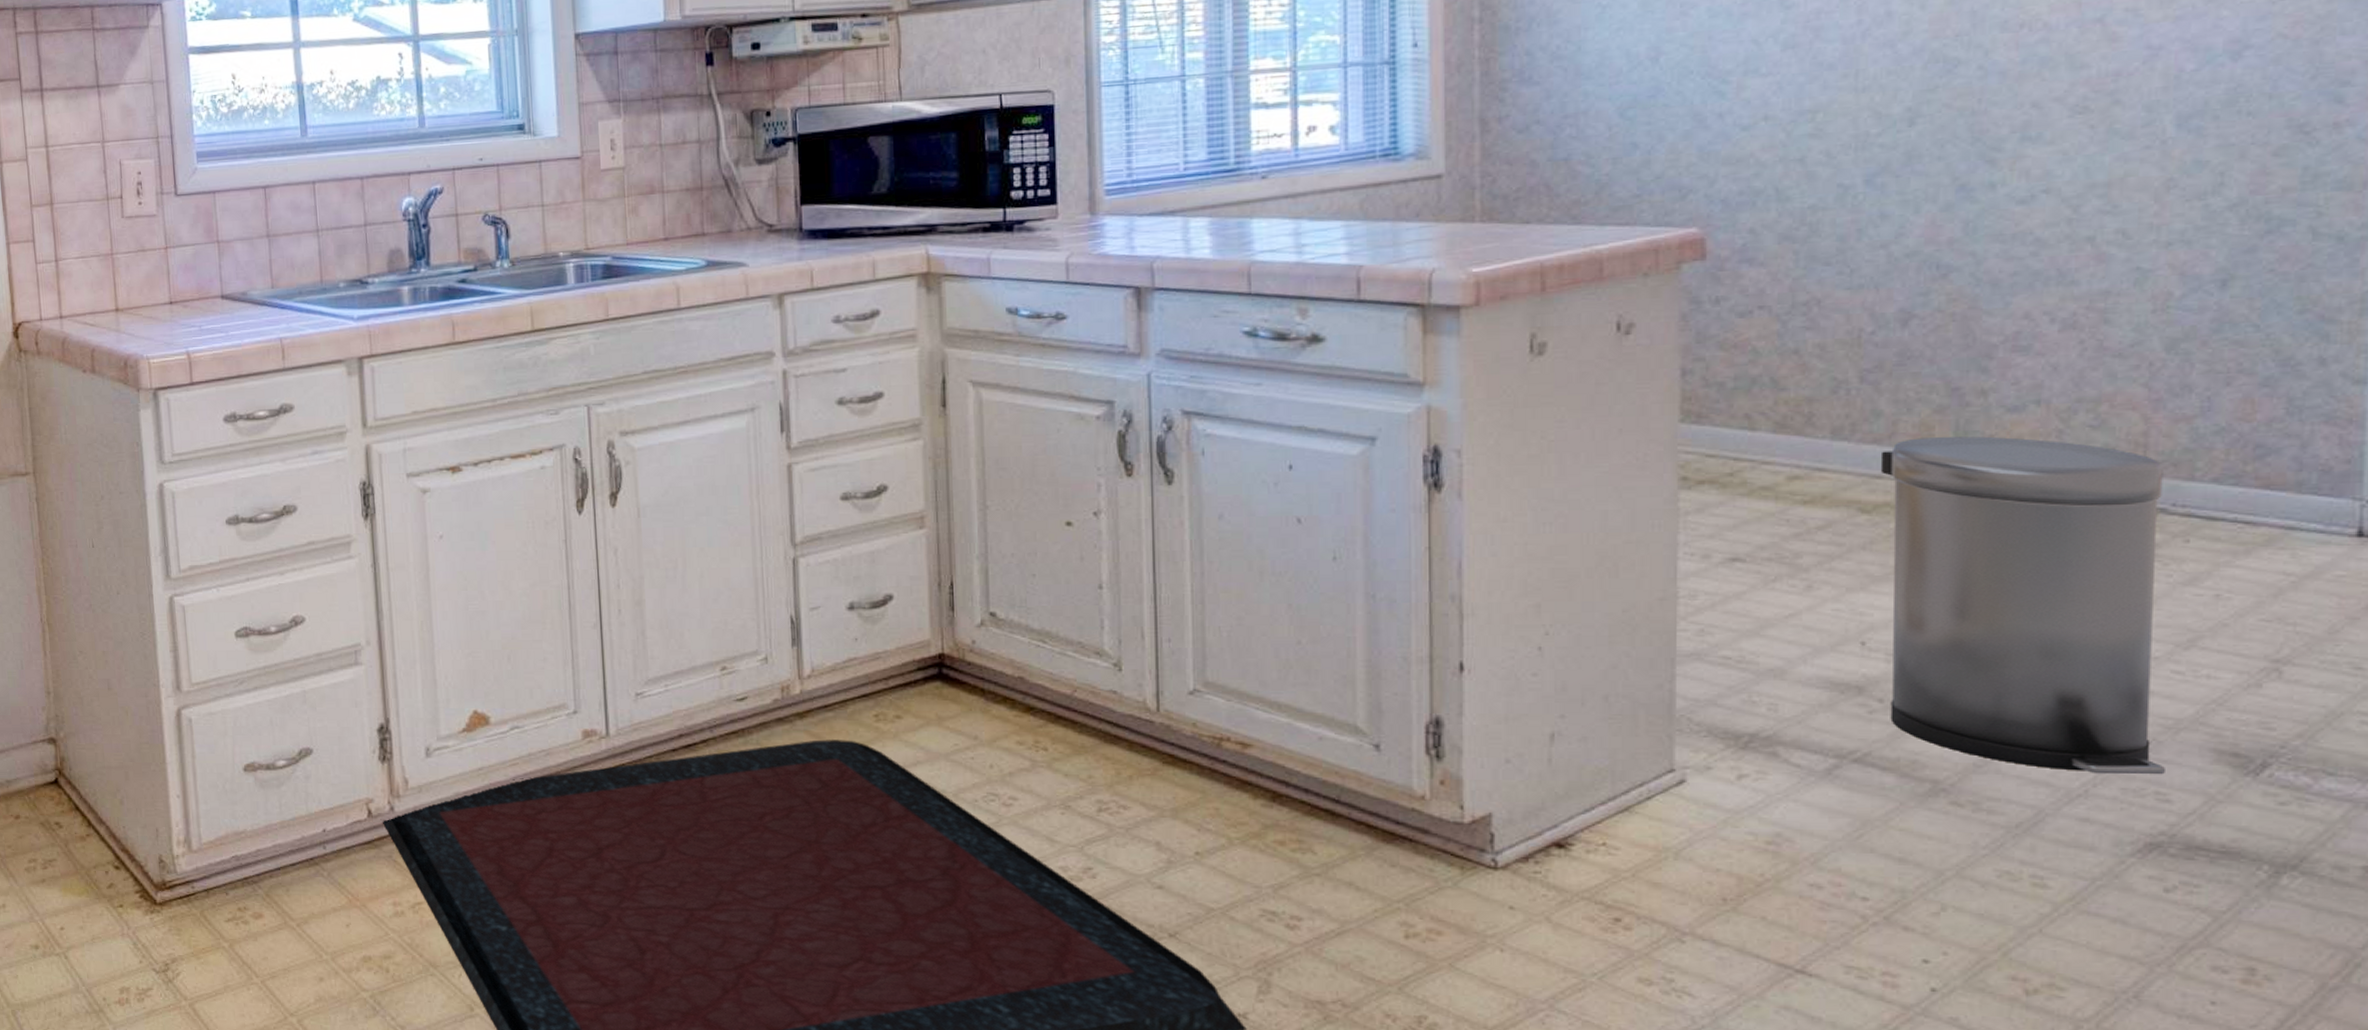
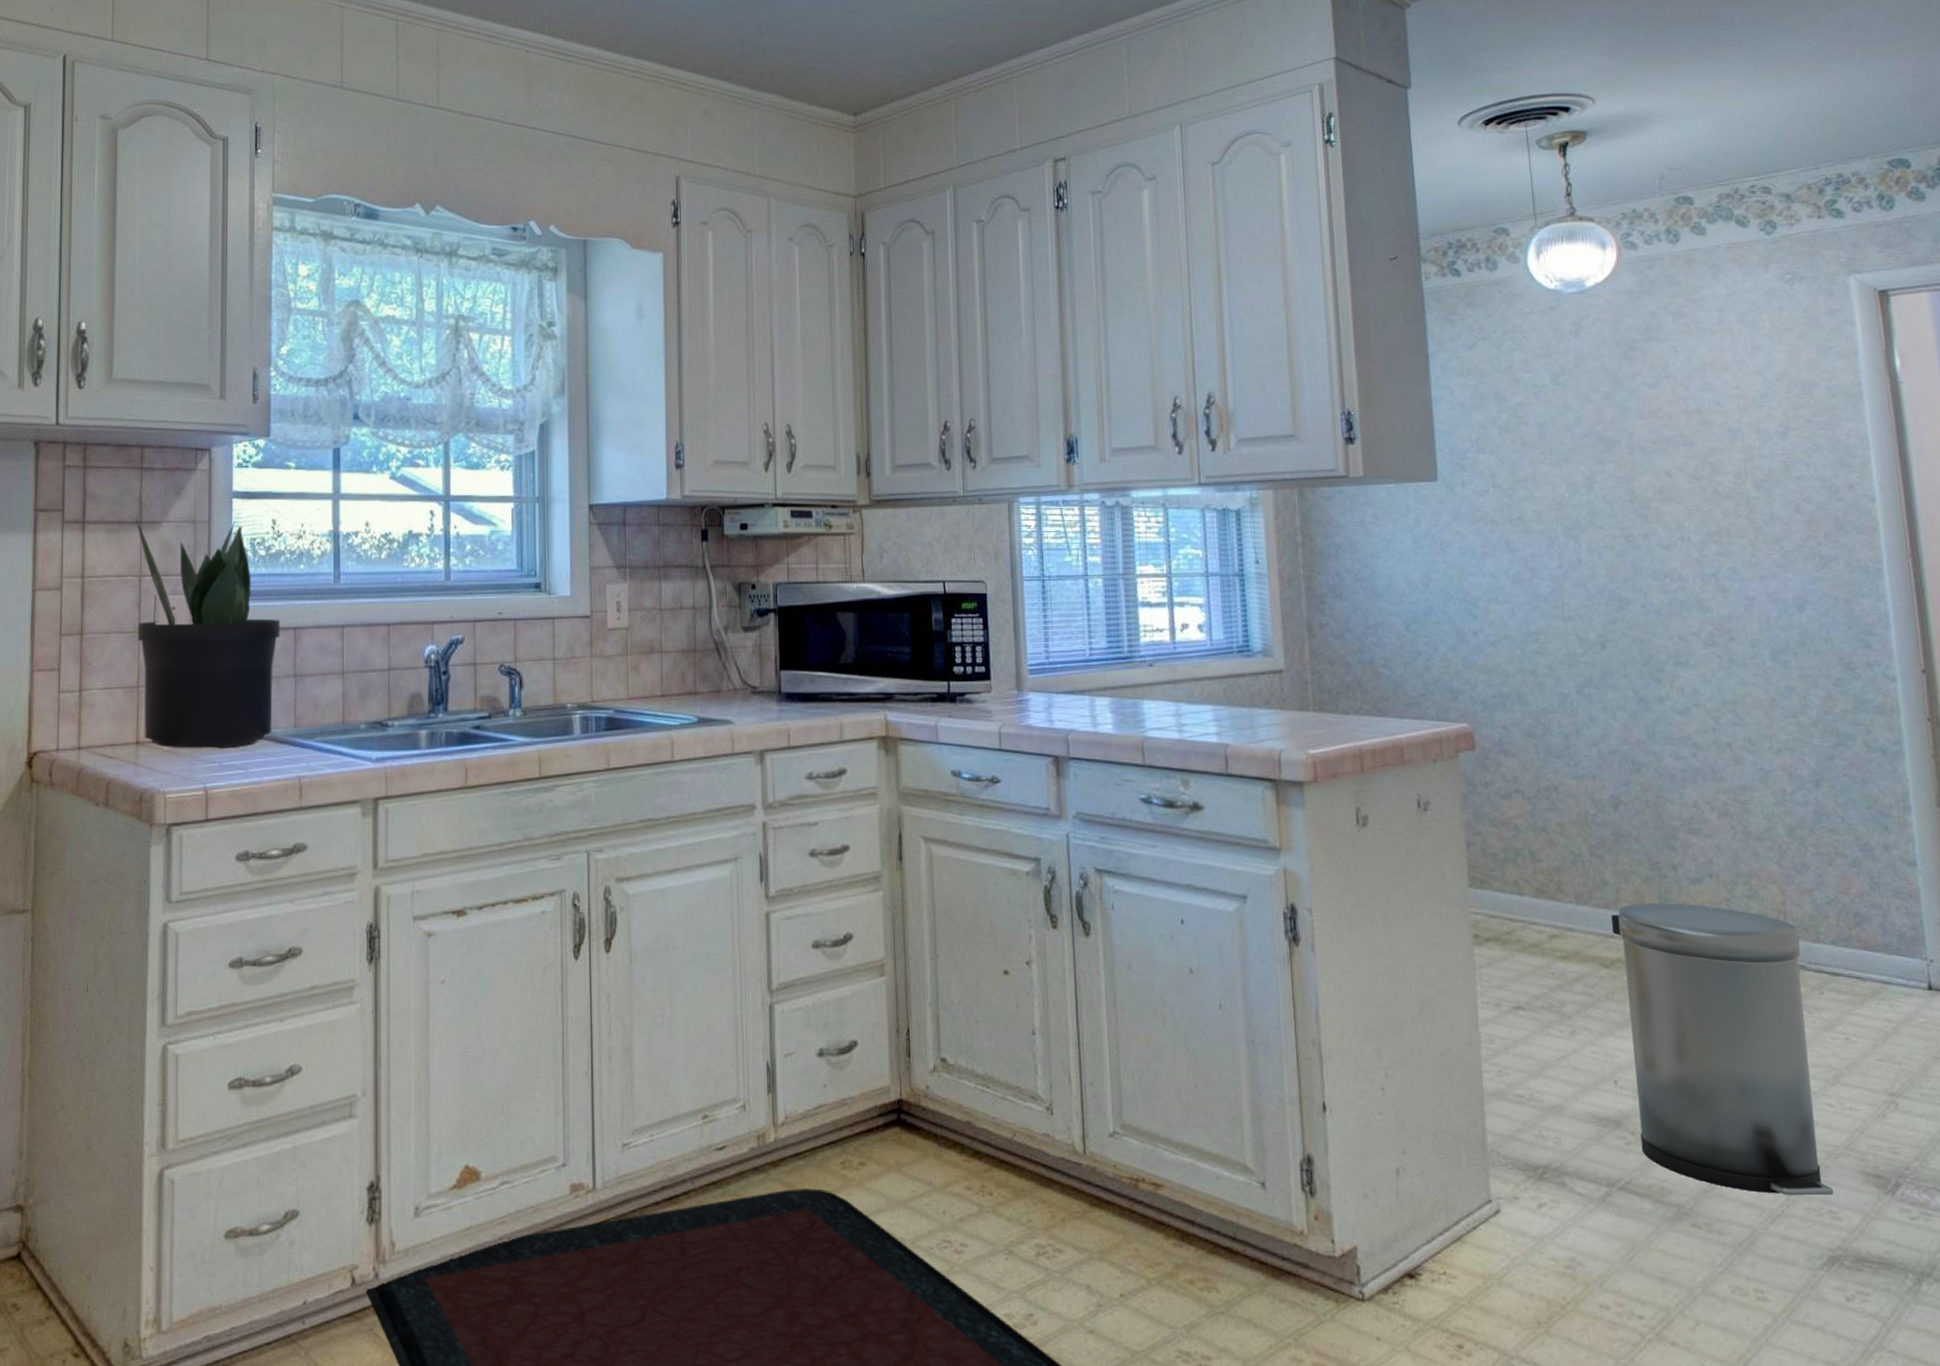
planter: none [92,79,250,315] -> present [135,517,281,749]

